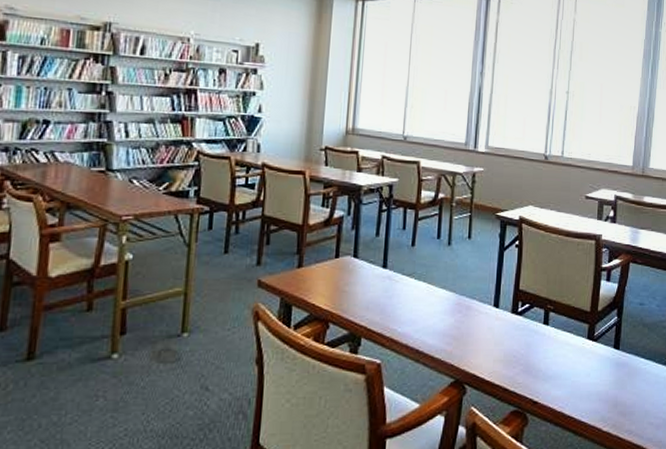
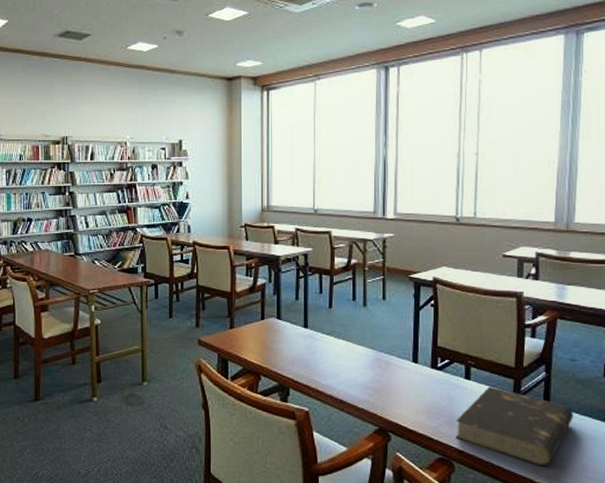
book: none [531,331,640,414] -> present [455,386,574,466]

